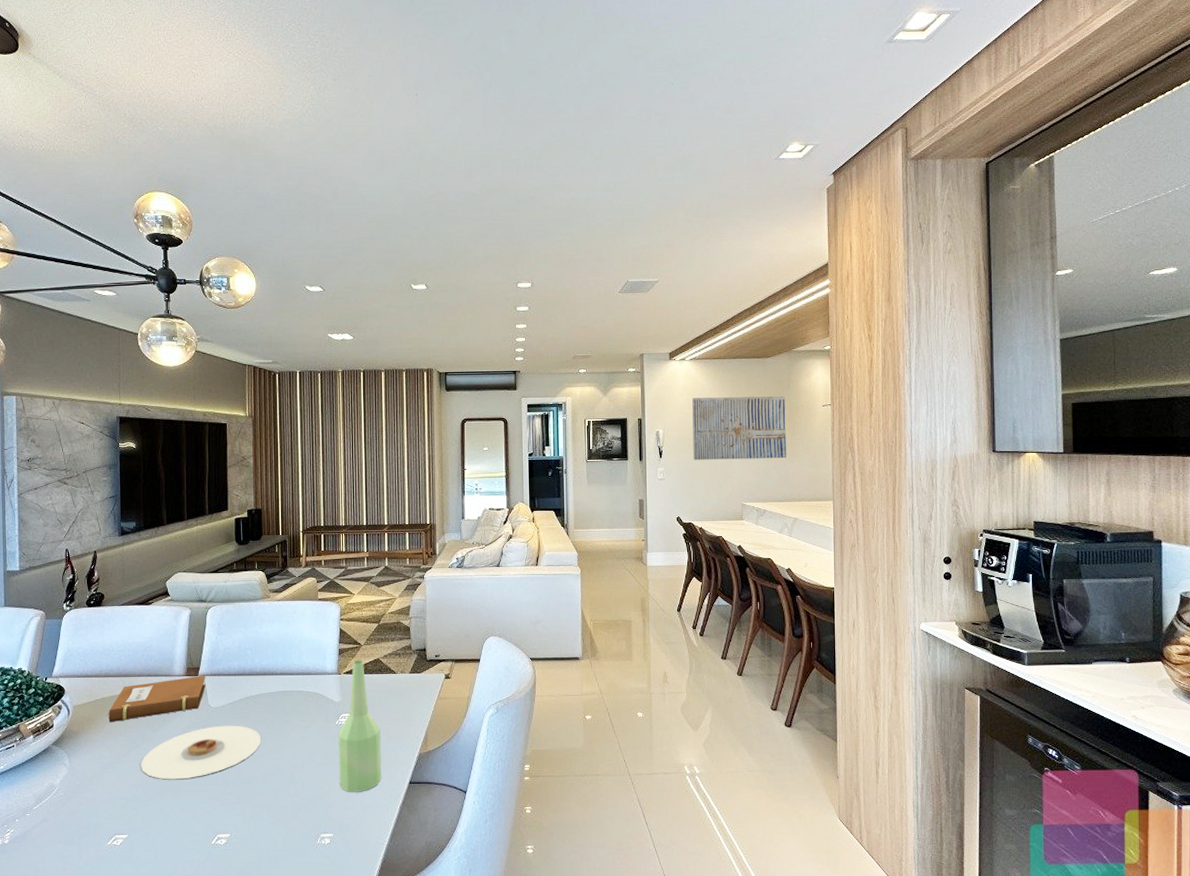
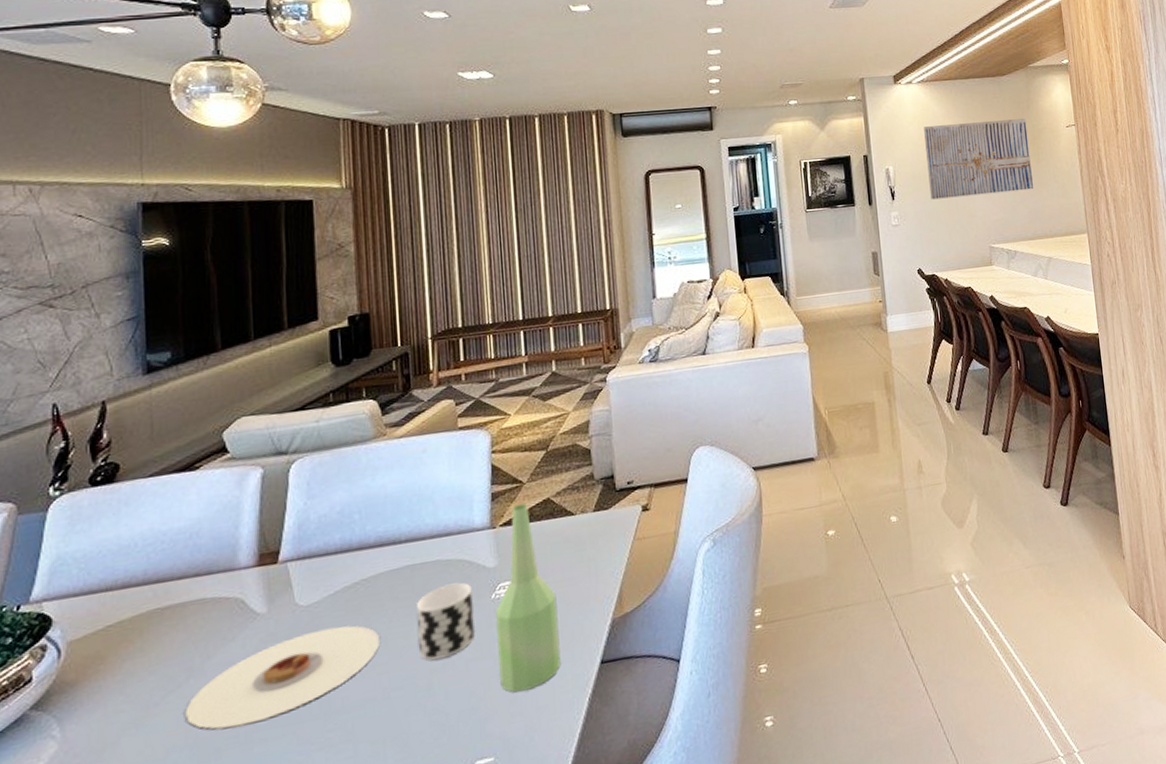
notebook: present [107,675,206,723] -> none [127,560,290,658]
cup: none [285,709,324,760] -> present [416,582,475,661]

